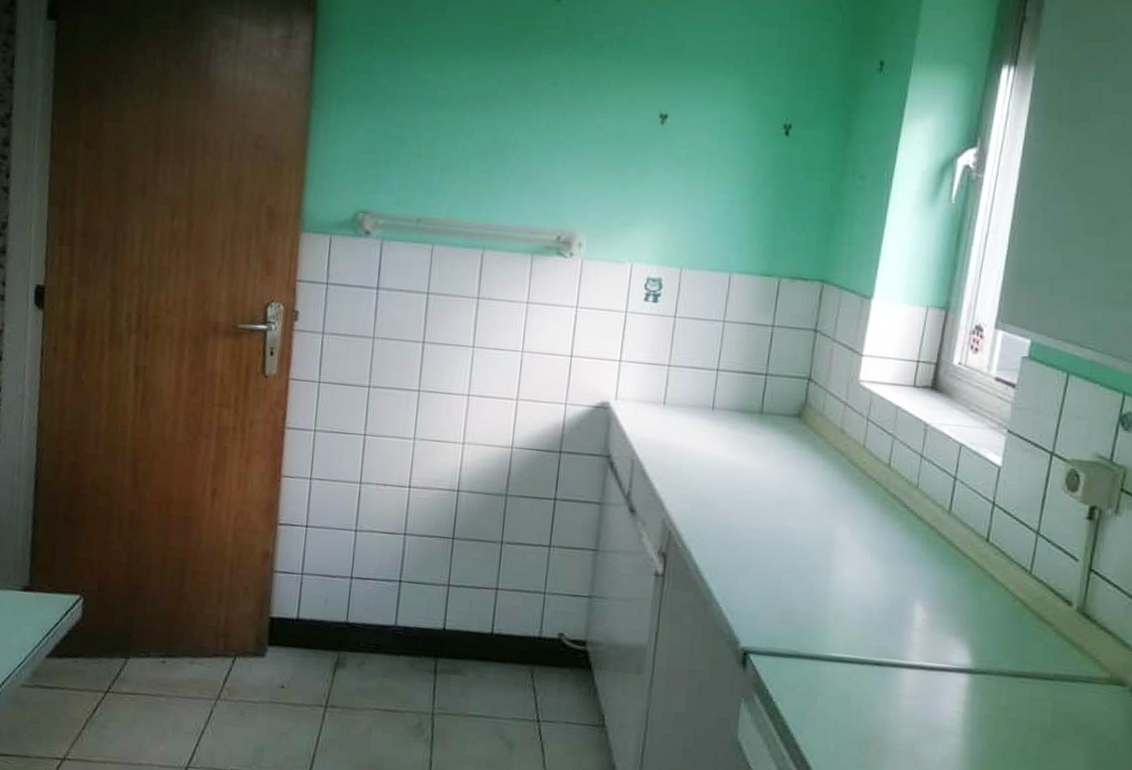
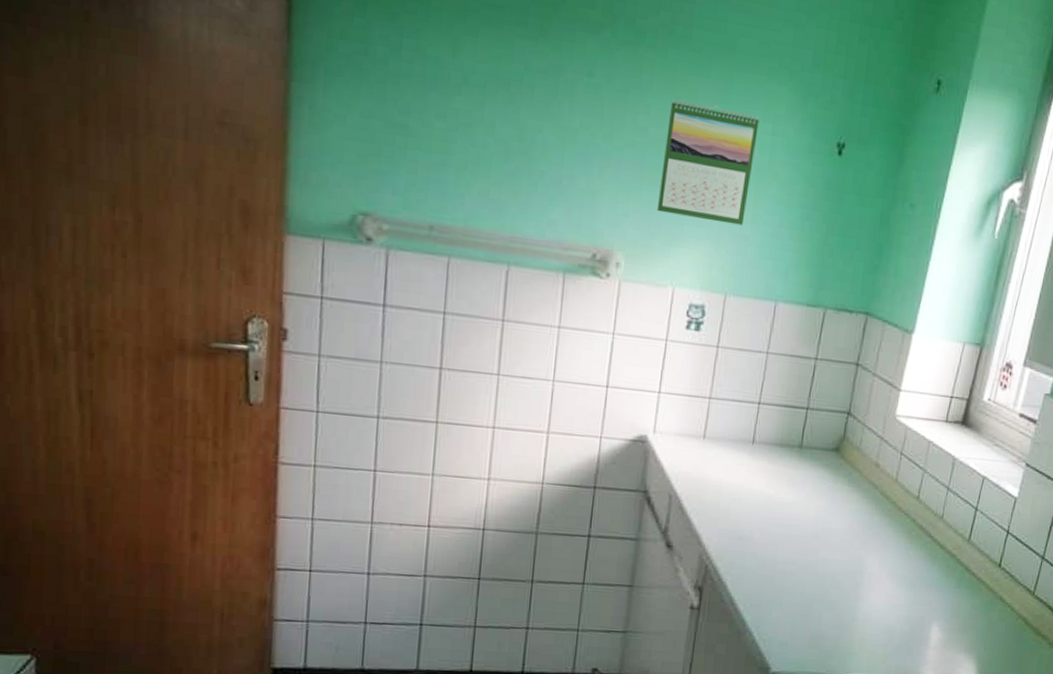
calendar: none [615,98,708,204] -> present [656,99,760,226]

